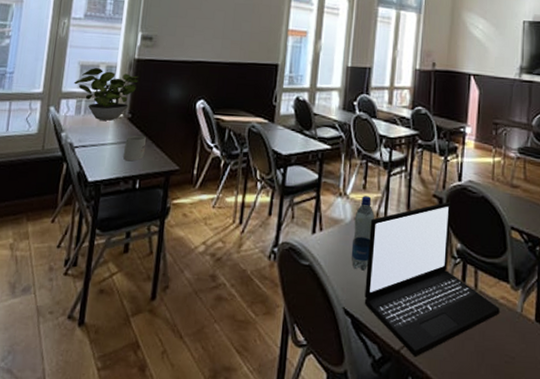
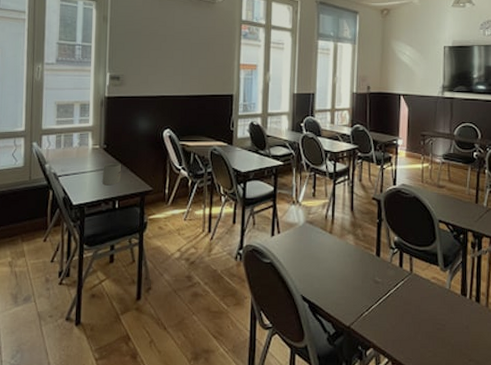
potted plant: present [74,68,140,121] -> none [52,107,111,152]
bottle: present [351,196,374,271] -> none [305,202,323,264]
laptop: present [364,202,500,358] -> none [318,203,432,331]

